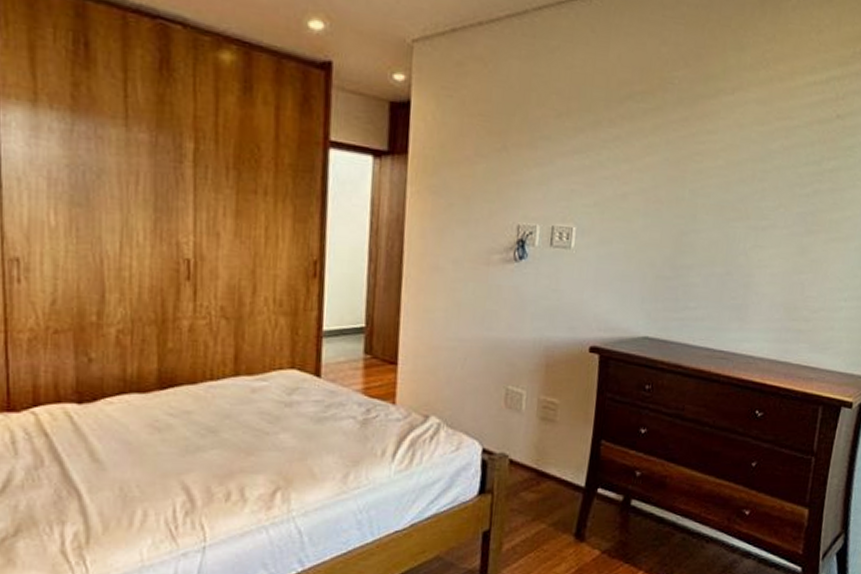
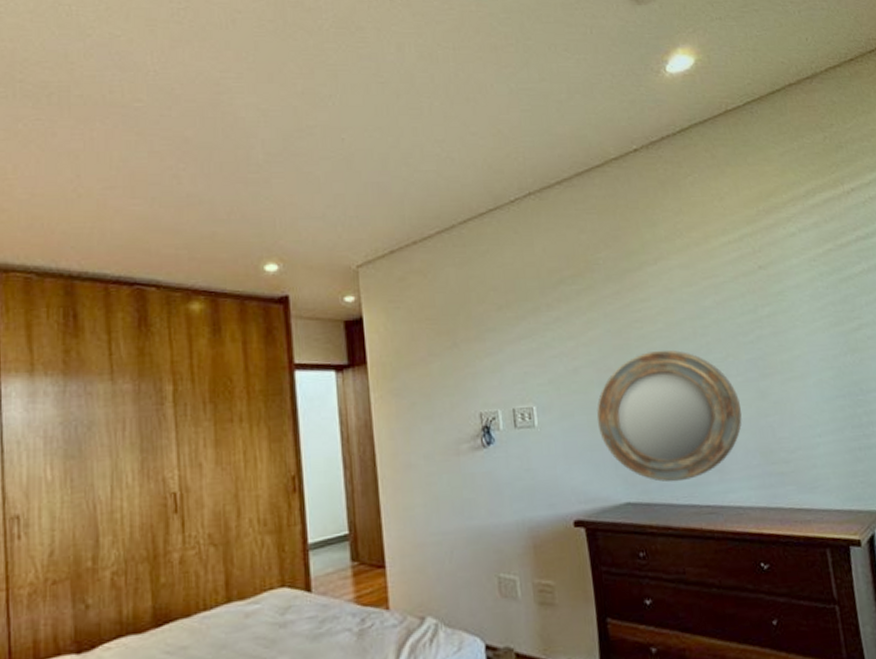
home mirror: none [634,188,779,324] -> present [596,350,742,482]

